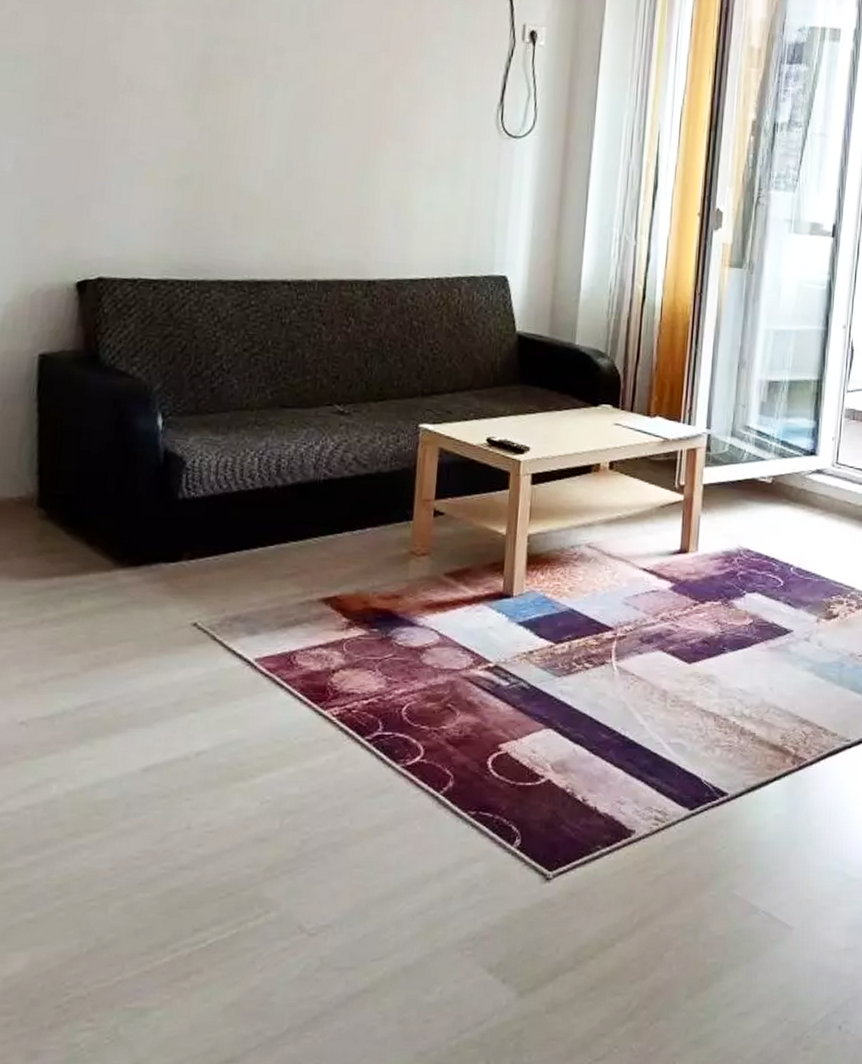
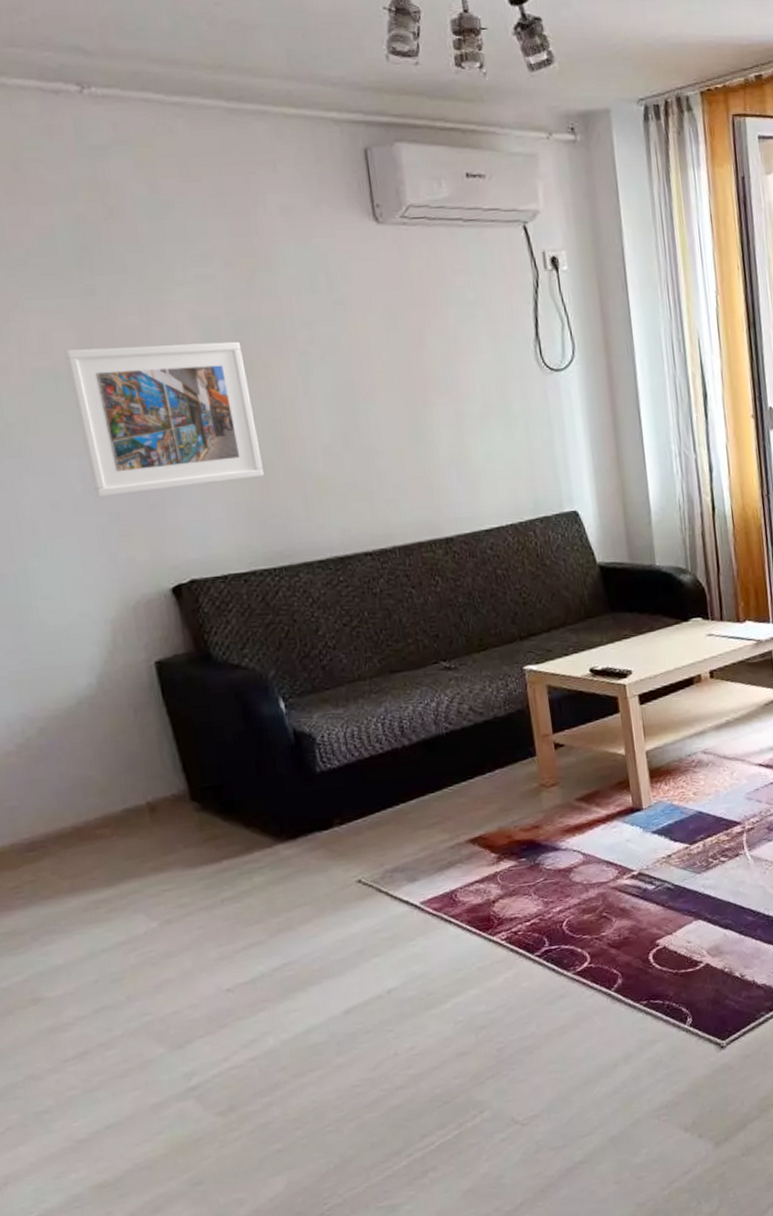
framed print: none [24,34,209,189] -> present [64,341,264,497]

